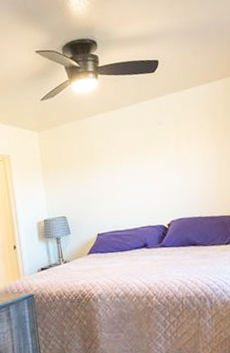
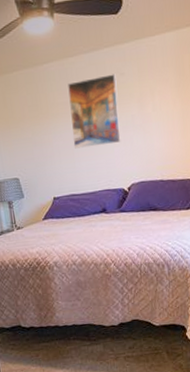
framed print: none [110,123,160,189] -> present [68,74,121,149]

